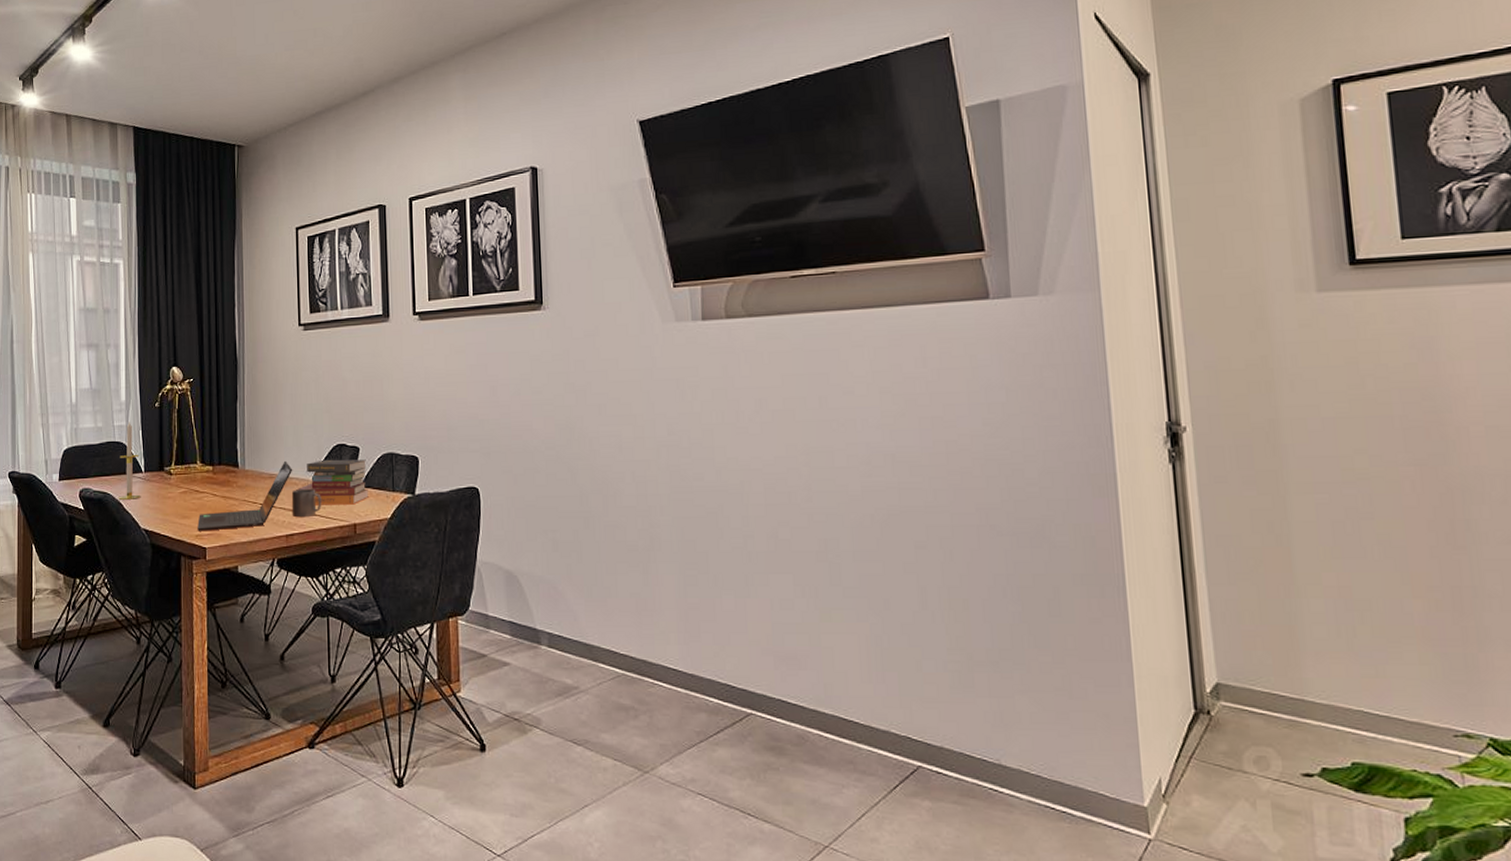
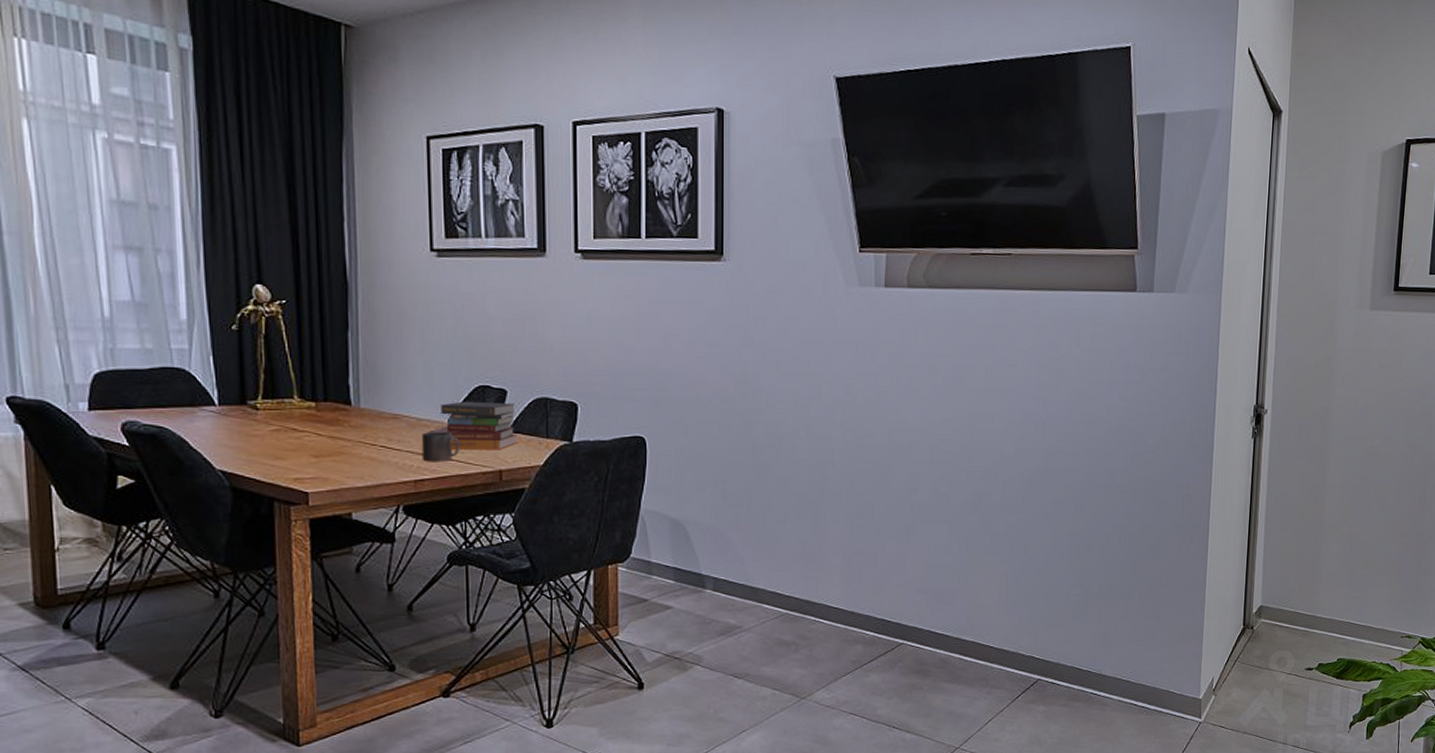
candle: present [118,422,141,500] -> none [180,345,215,436]
laptop: present [197,460,293,531] -> none [296,400,423,474]

